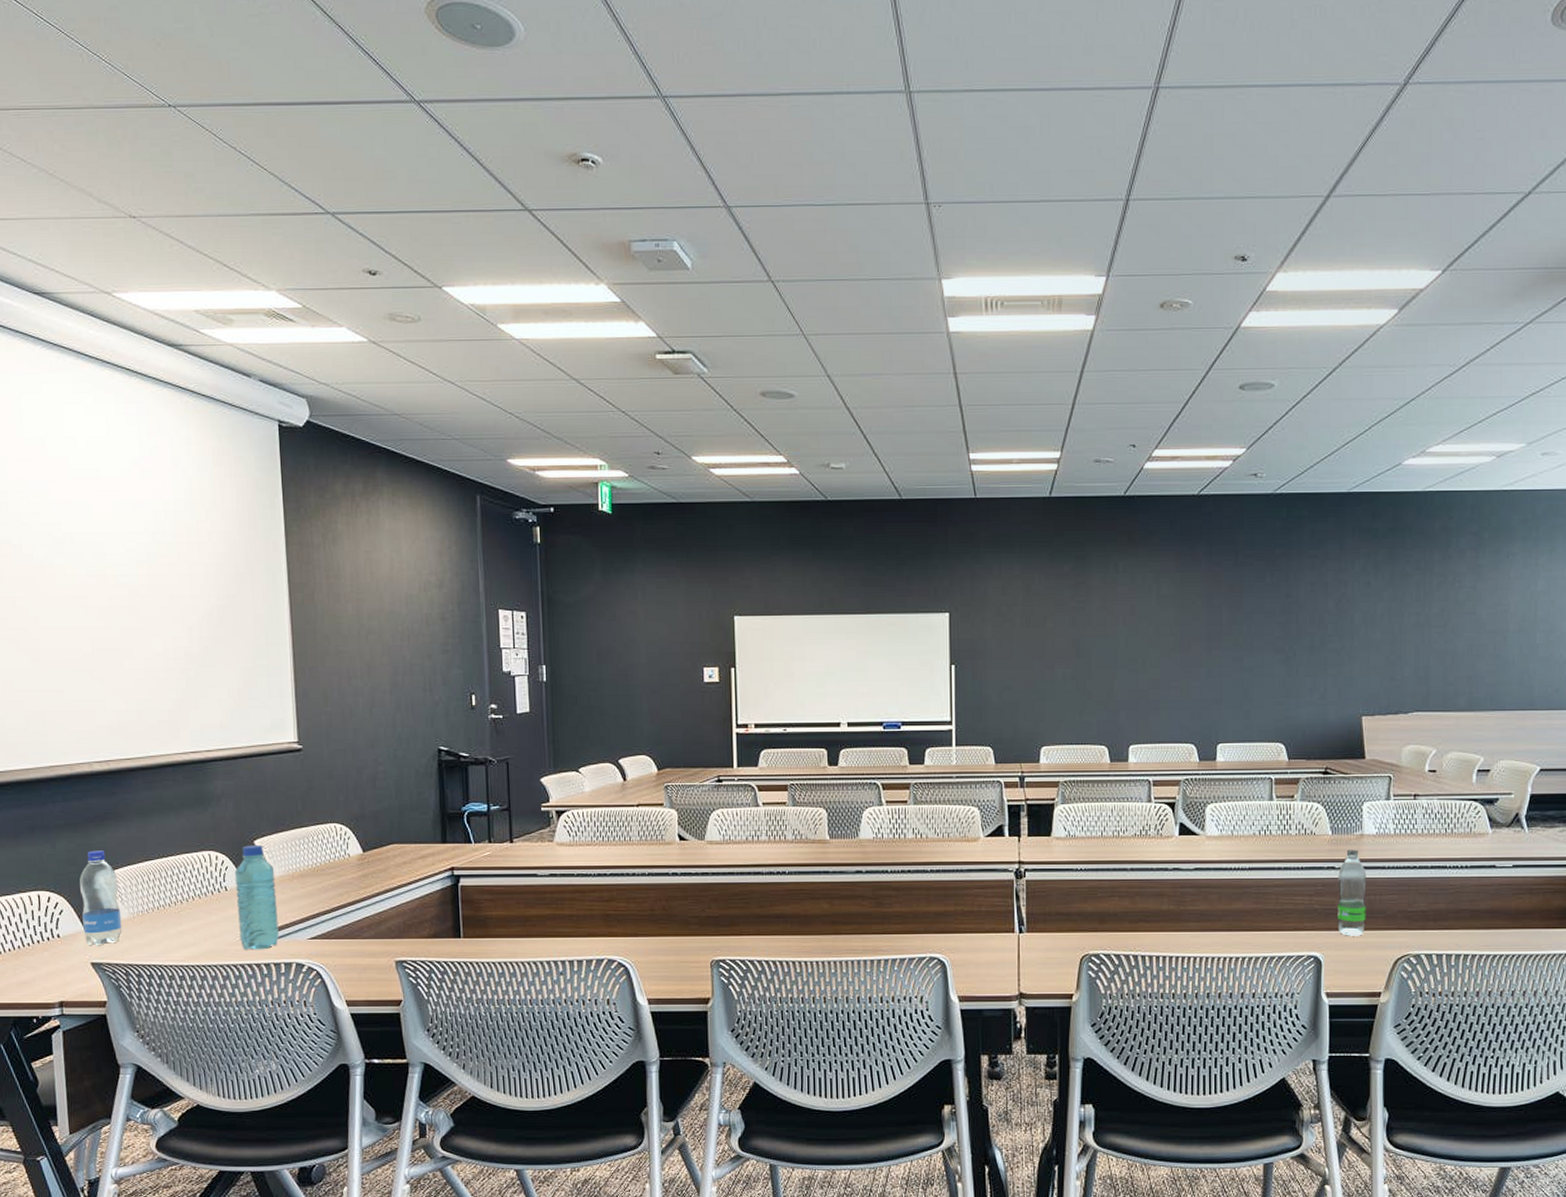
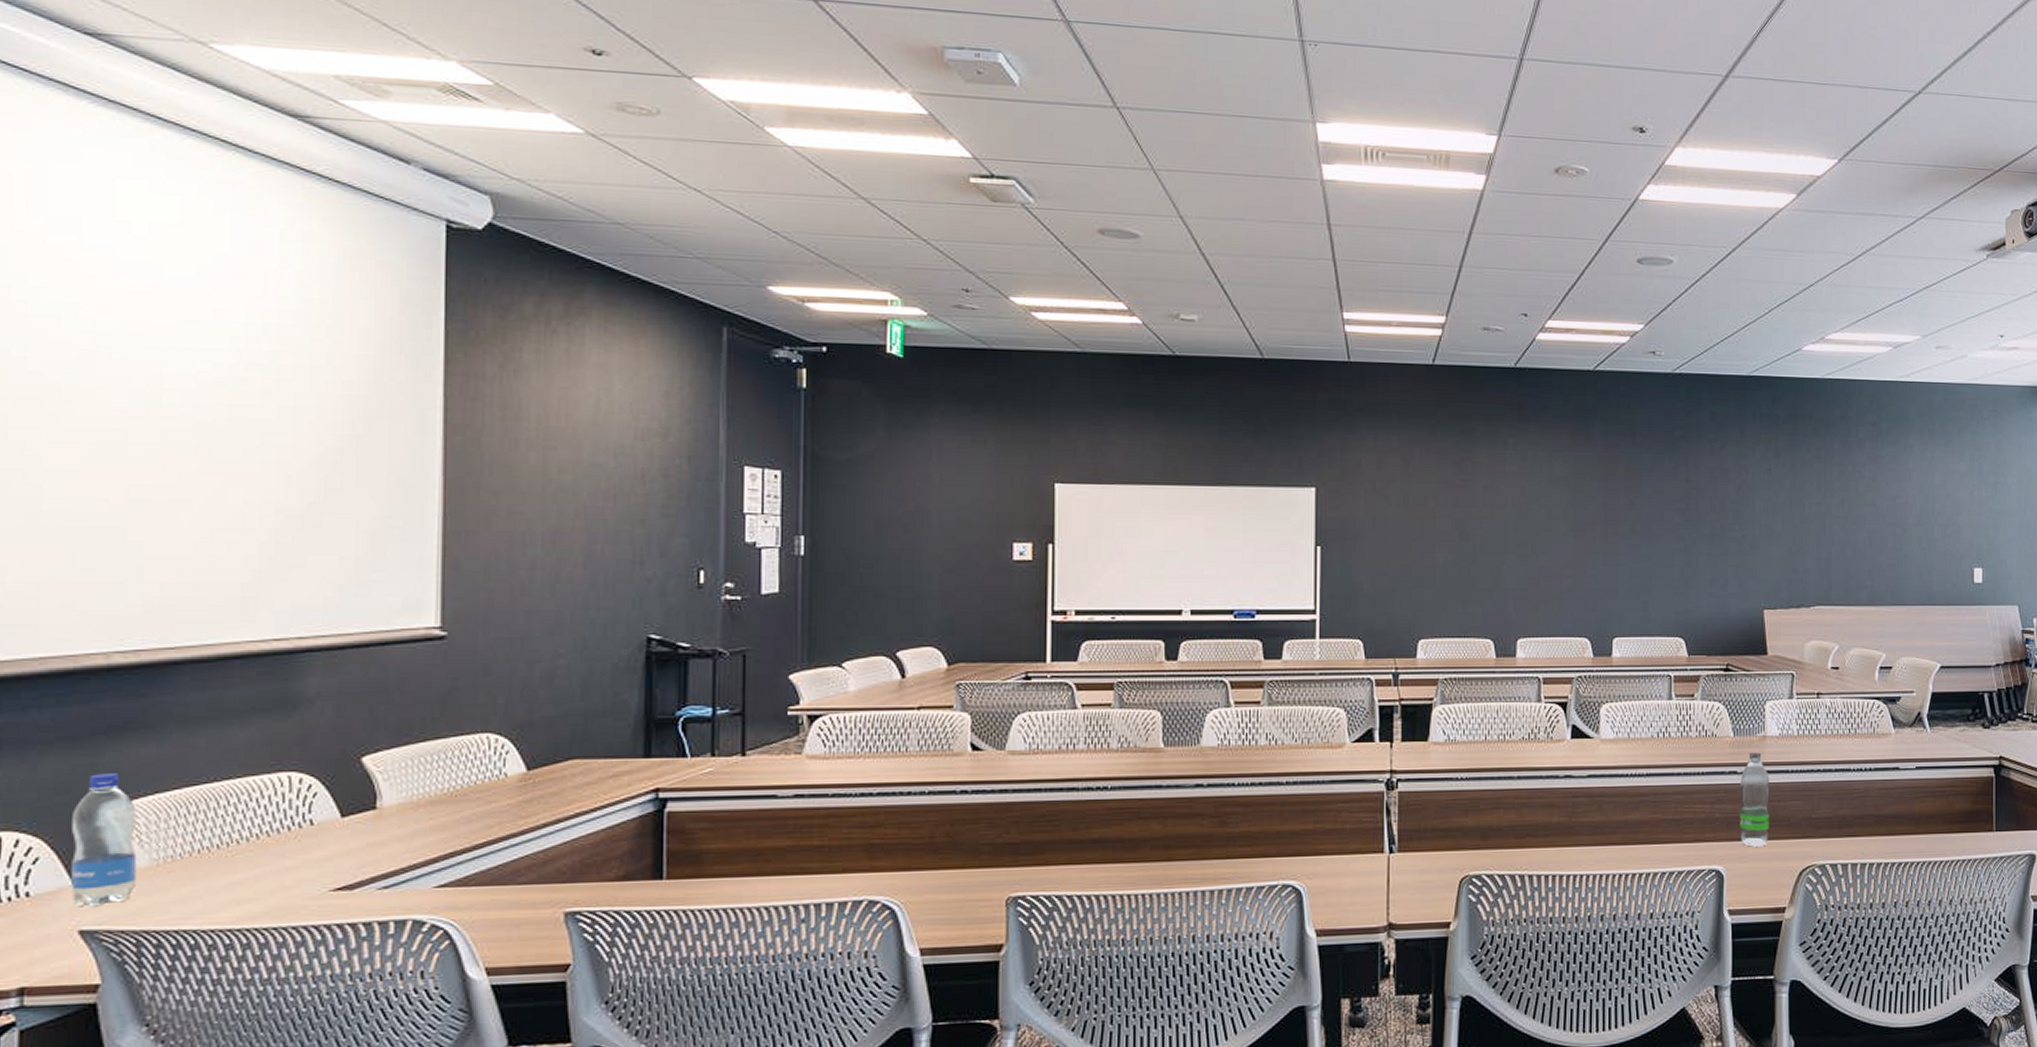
water bottle: present [234,845,279,950] -> none [326,763,391,905]

